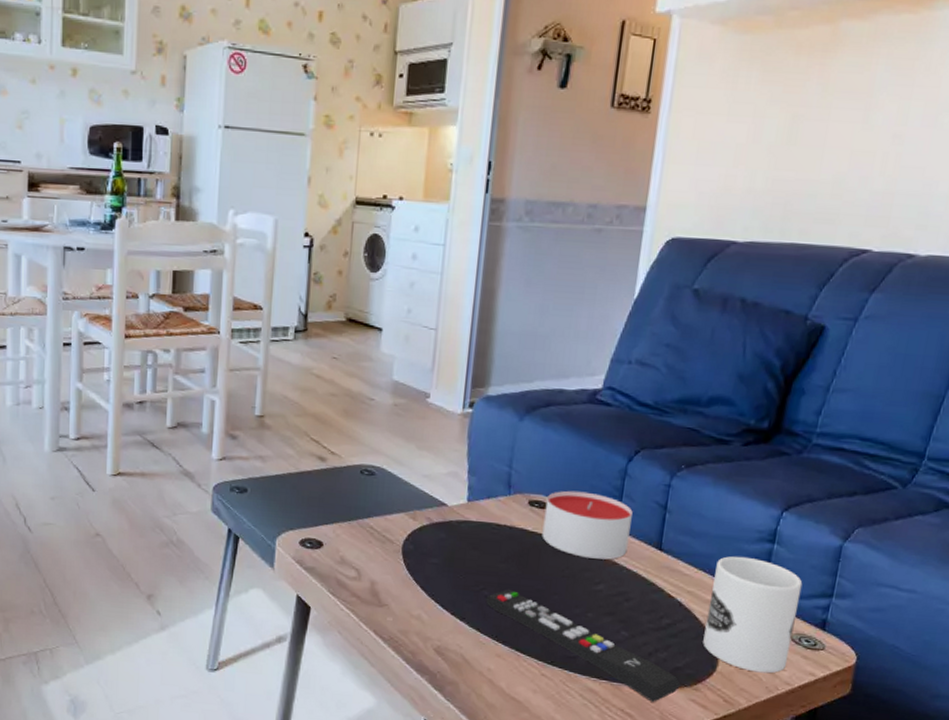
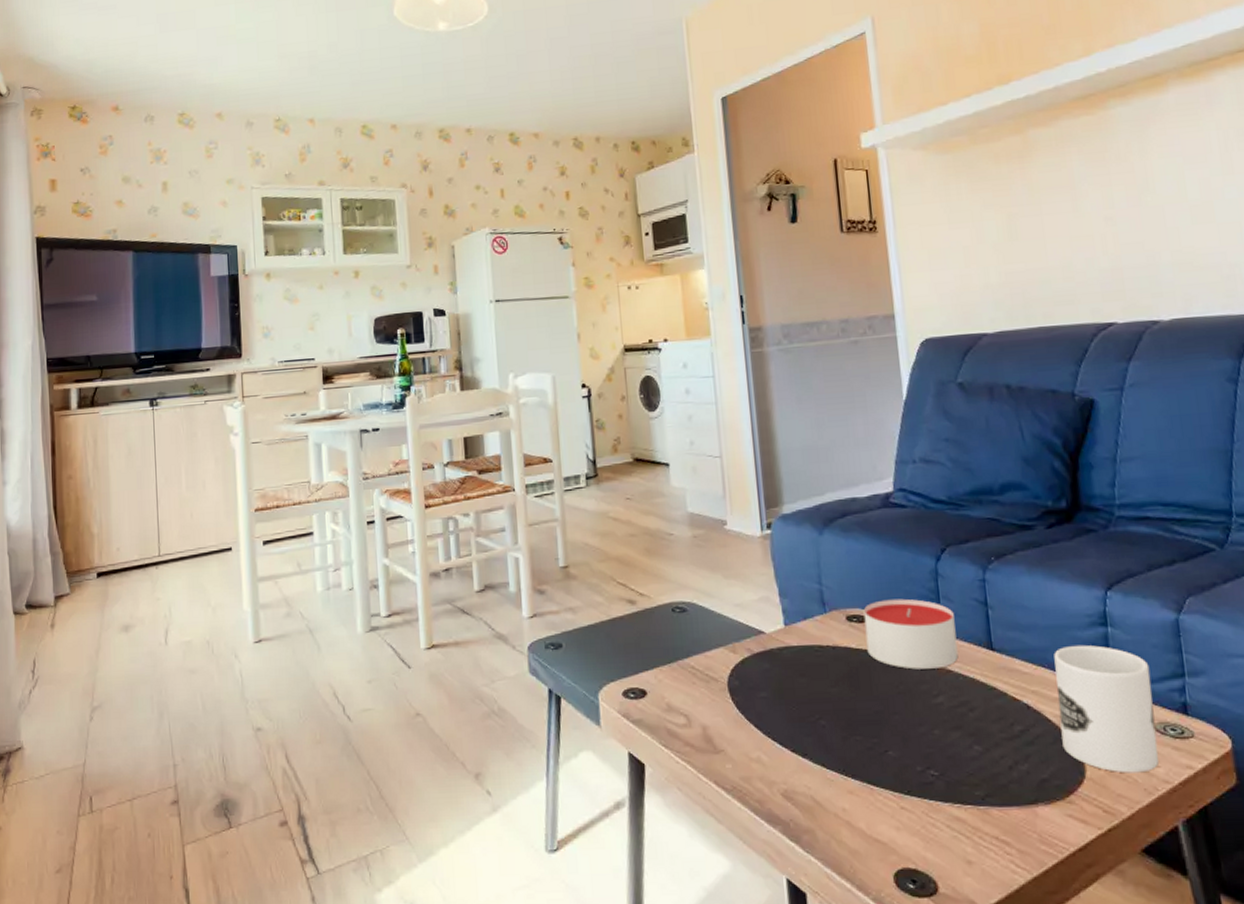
remote control: present [485,589,681,703] -> none [824,715,1052,825]

